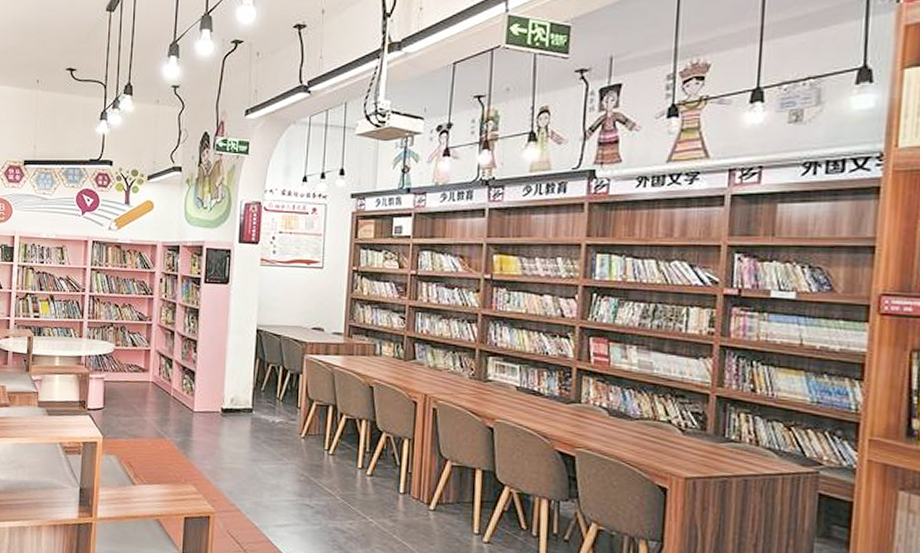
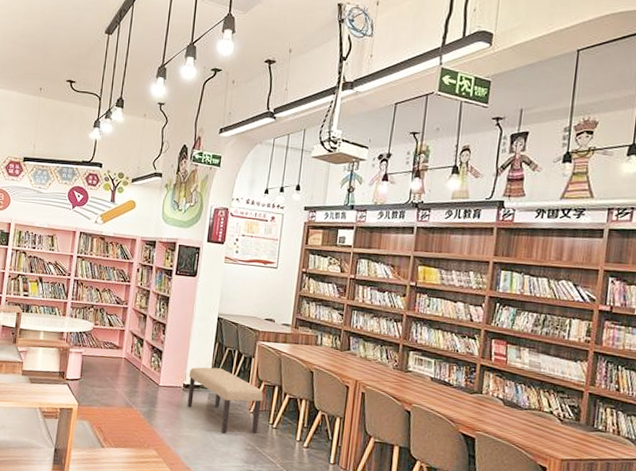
bench: none [227,387,316,463] -> present [187,367,264,434]

